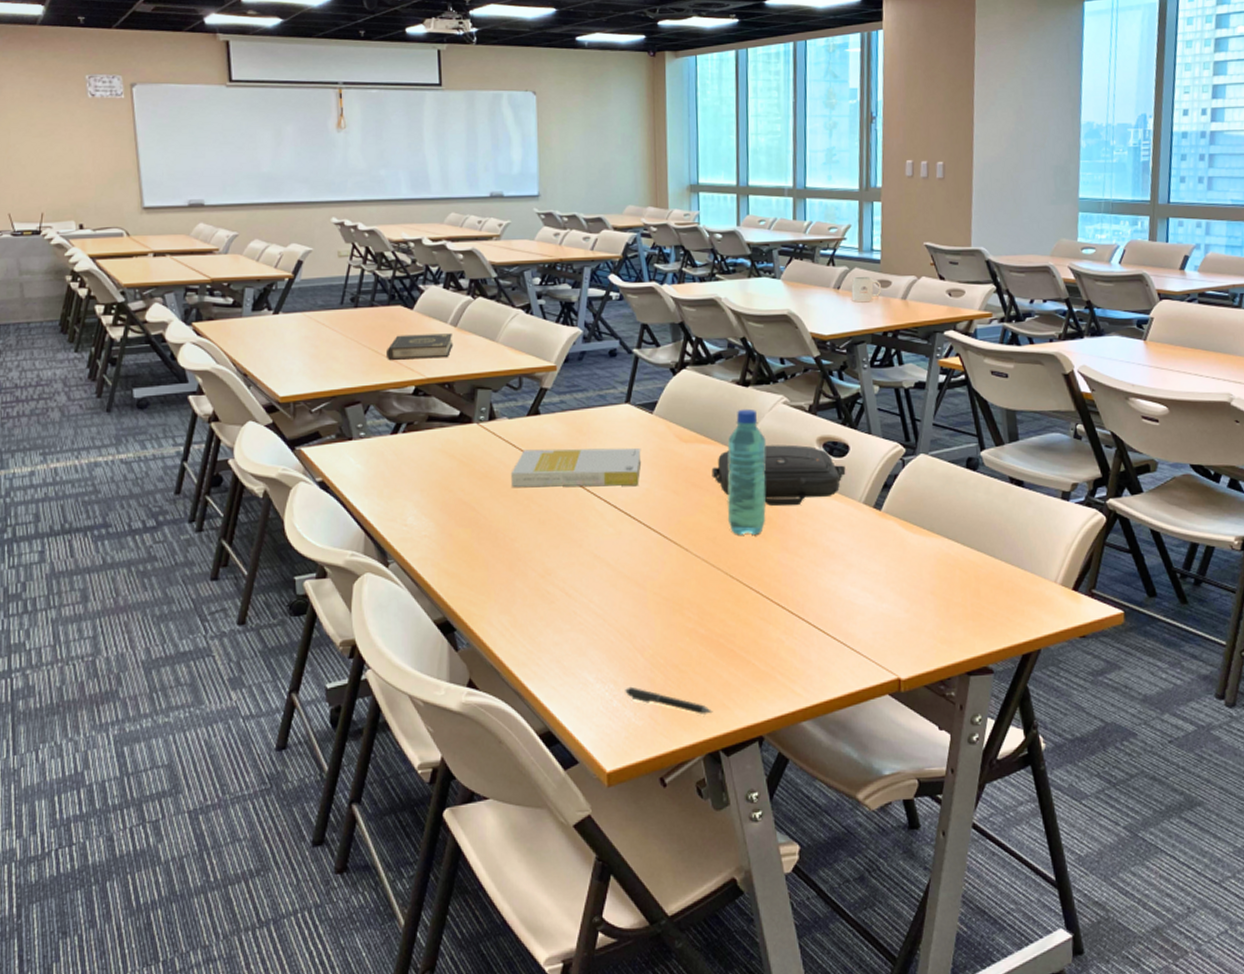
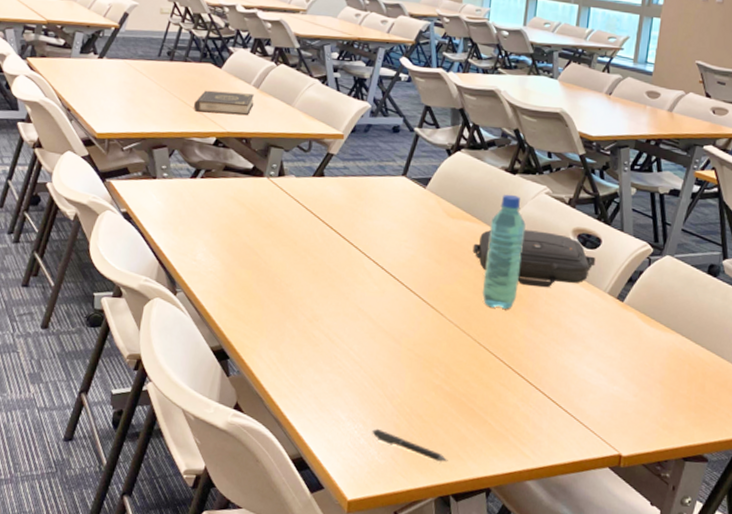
book: present [510,447,642,487] -> none [292,206,412,251]
mug: present [851,276,882,303] -> none [621,85,651,111]

